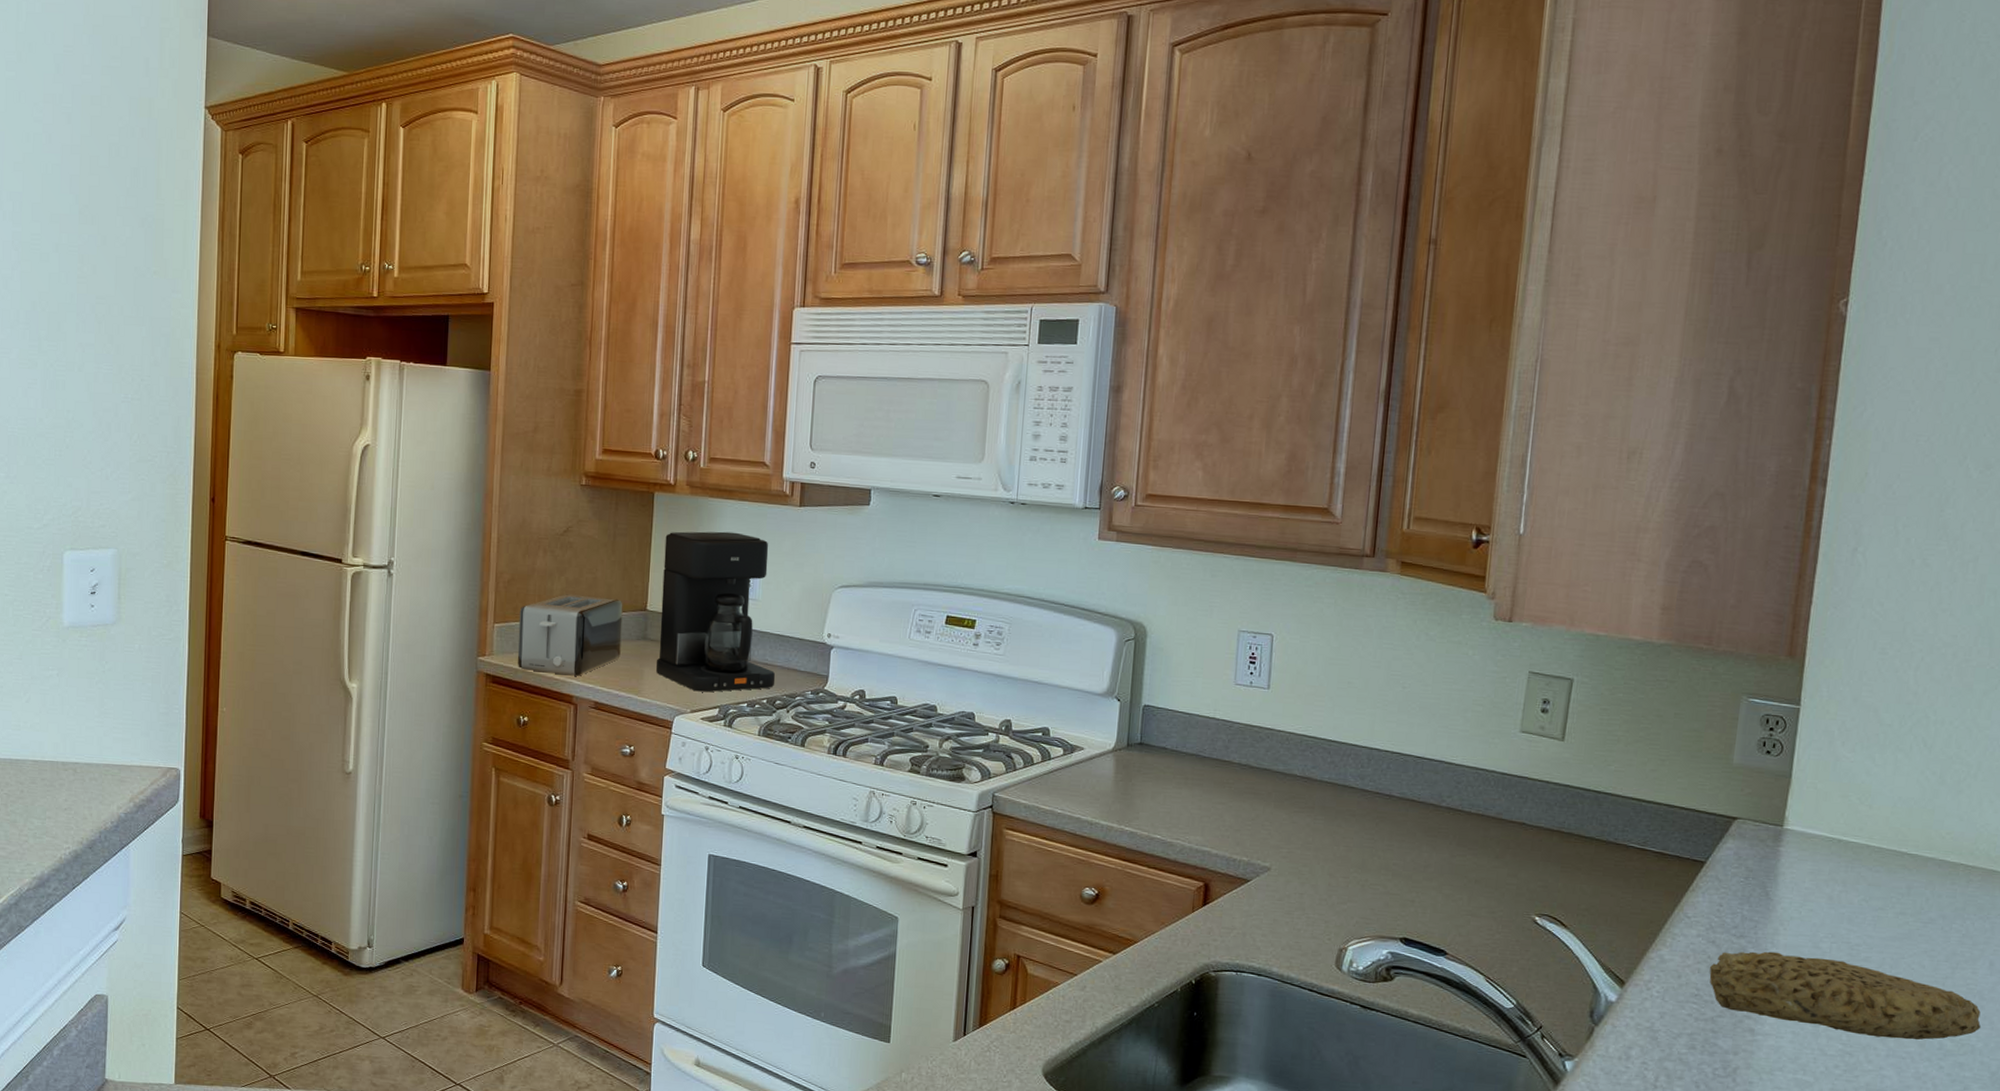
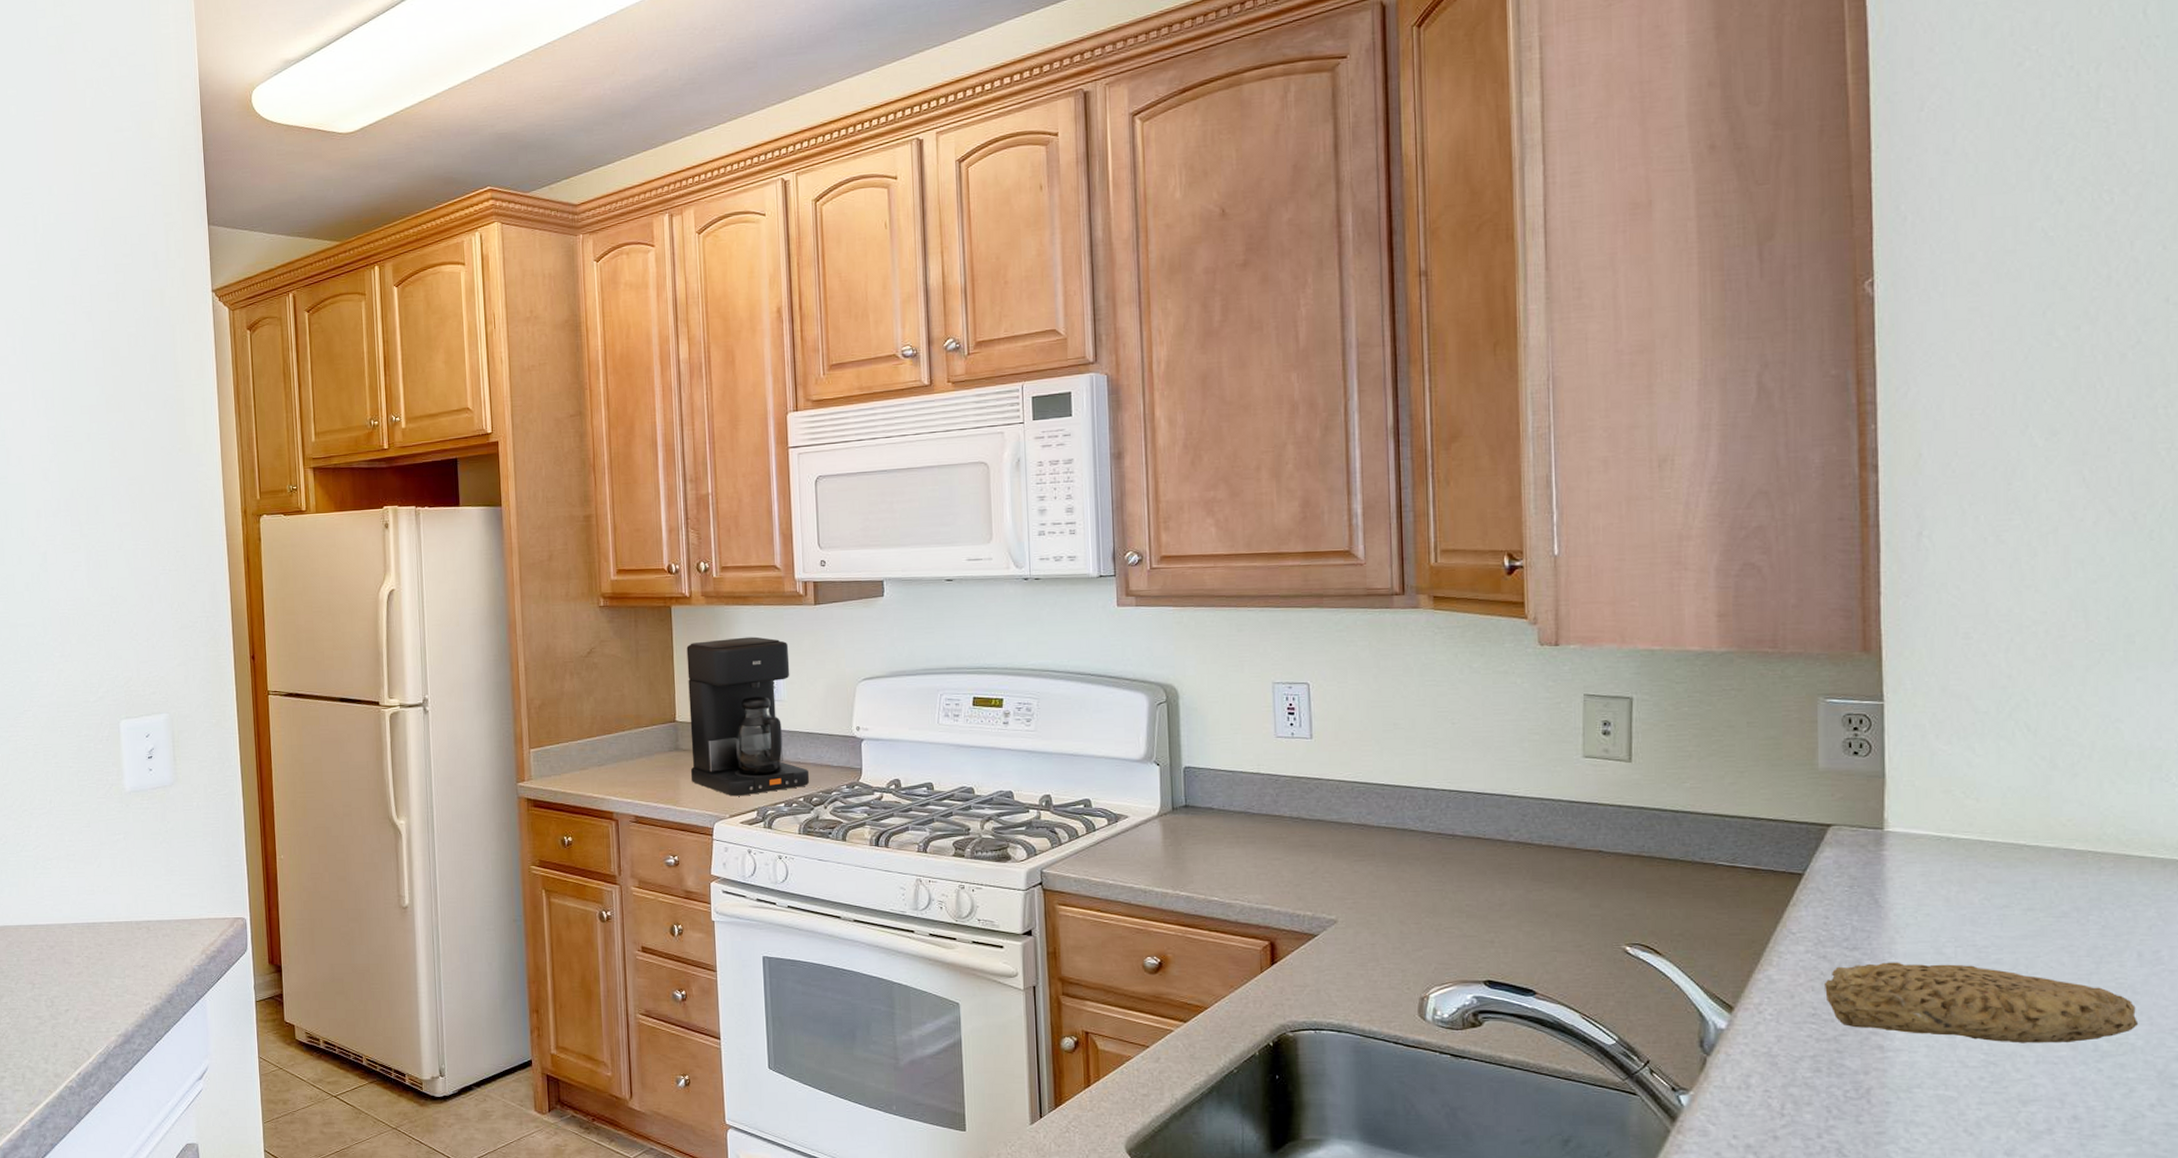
toaster: present [518,594,623,676] -> none [553,713,655,793]

